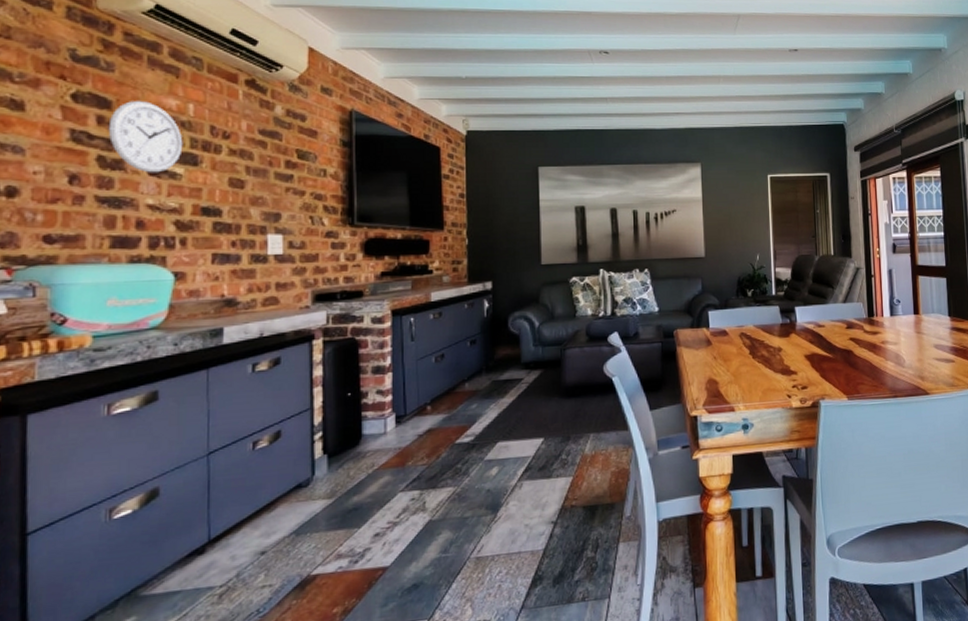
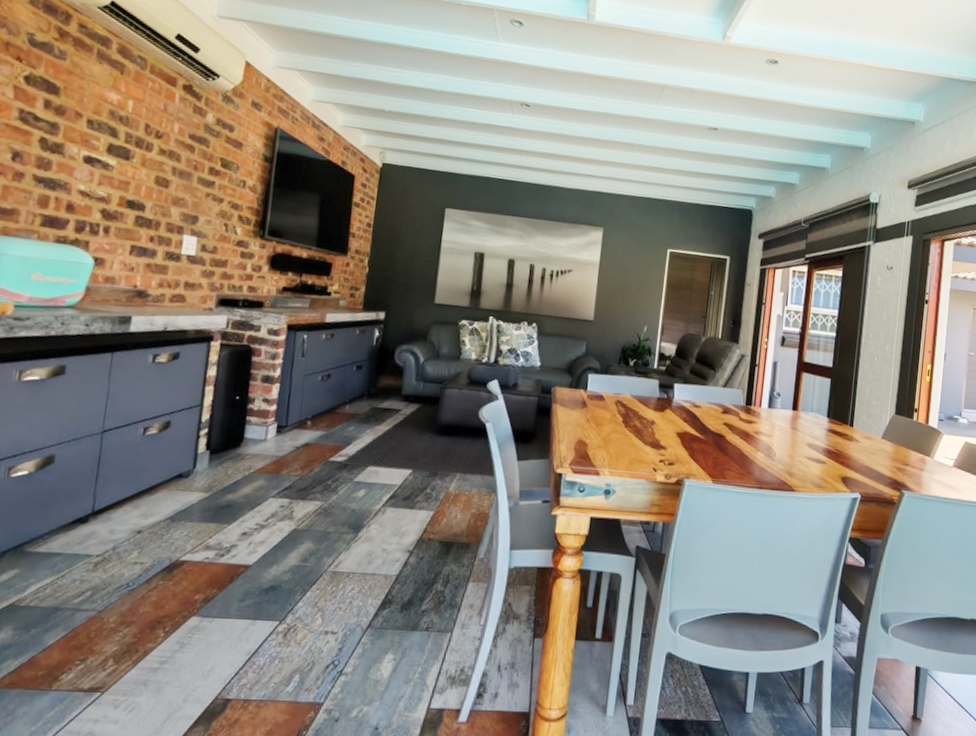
wall clock: present [108,101,183,173] -> none [52,90,119,162]

